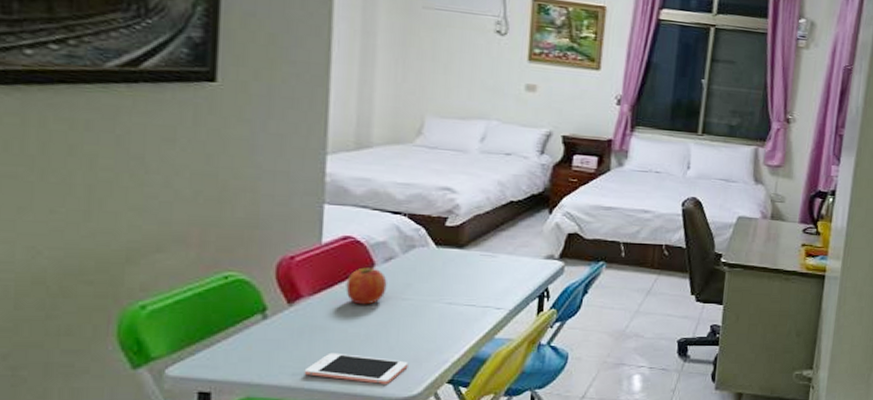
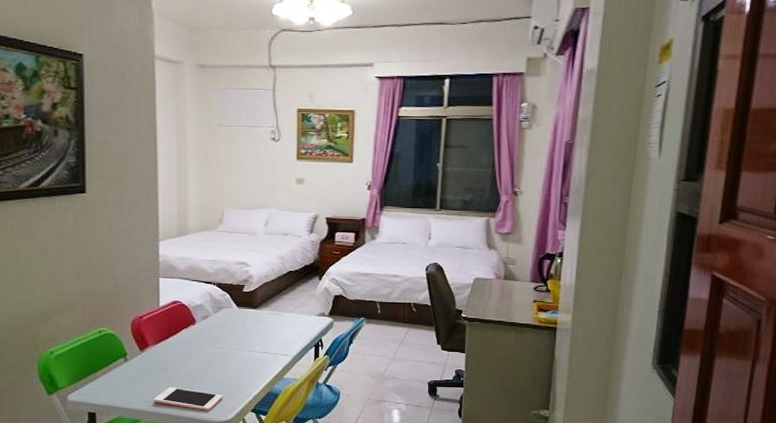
fruit: present [346,266,387,305] -> none [177,323,205,352]

